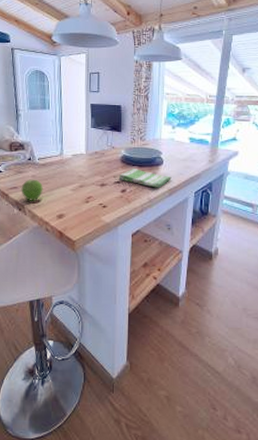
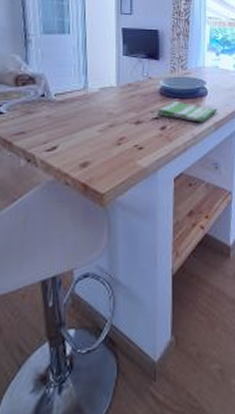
fruit: present [21,179,43,201] -> none [30,120,61,149]

